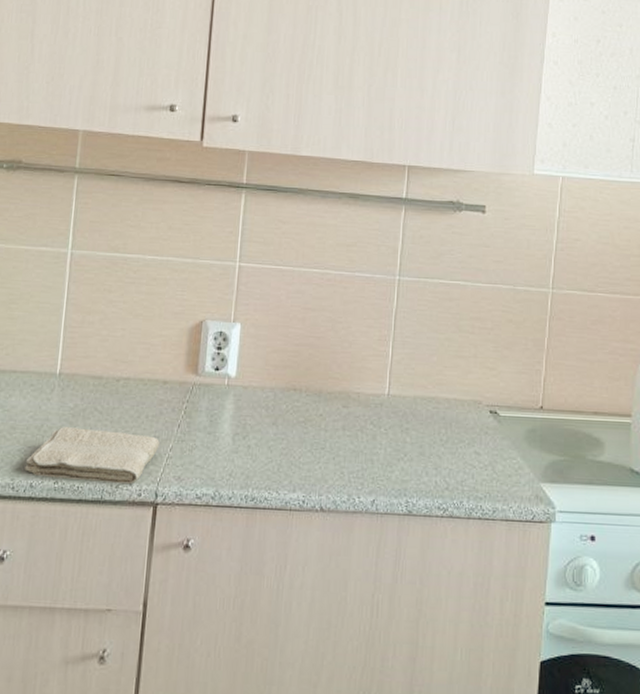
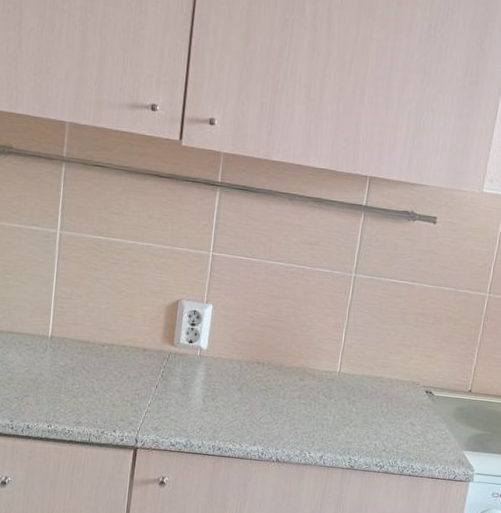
washcloth: present [24,426,160,485] -> none [22,380,140,432]

